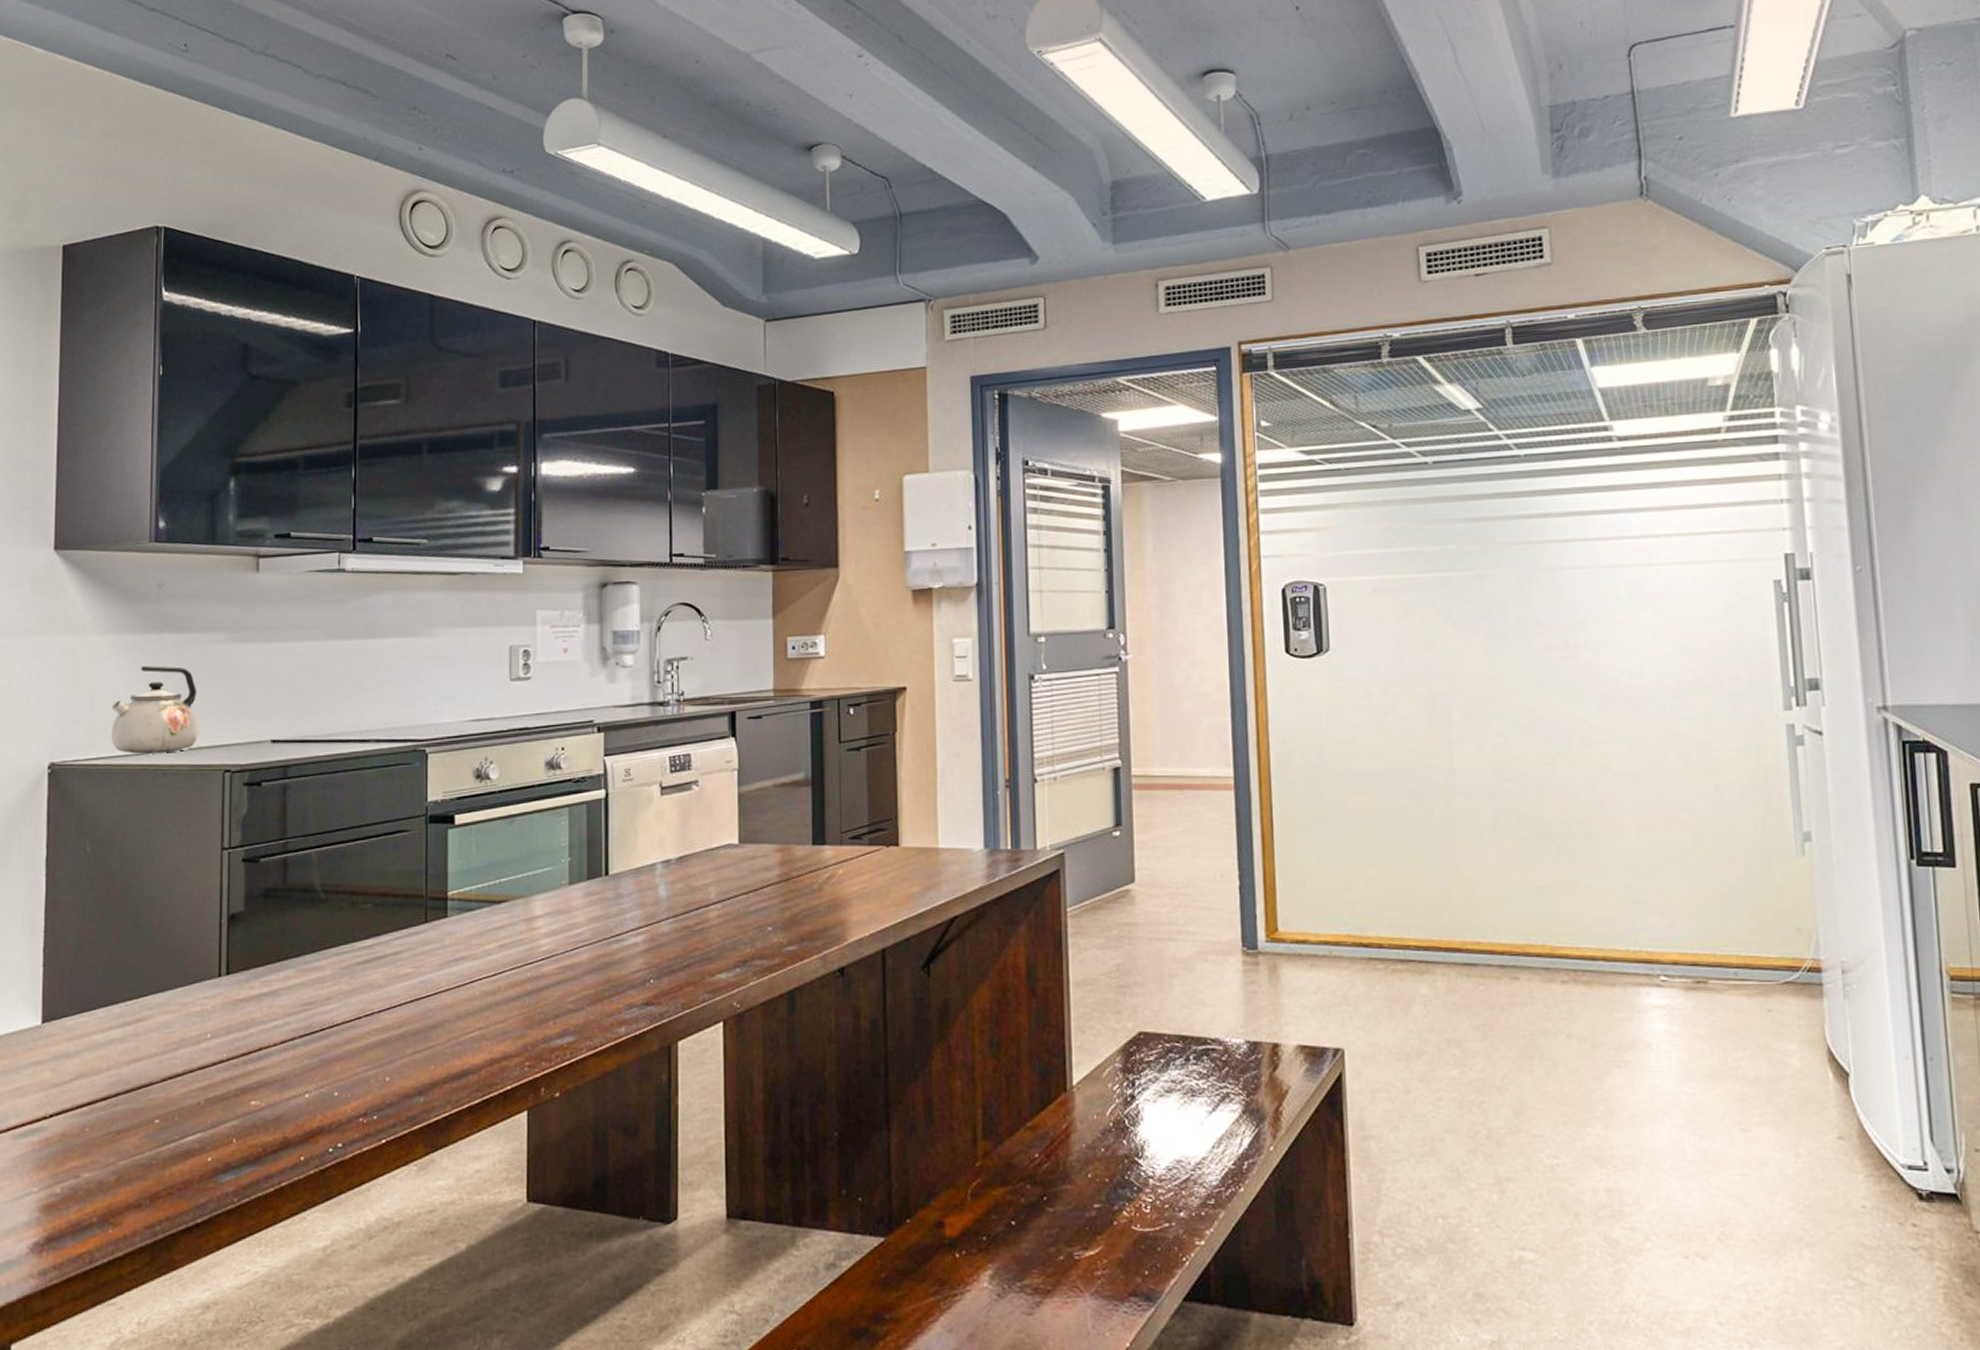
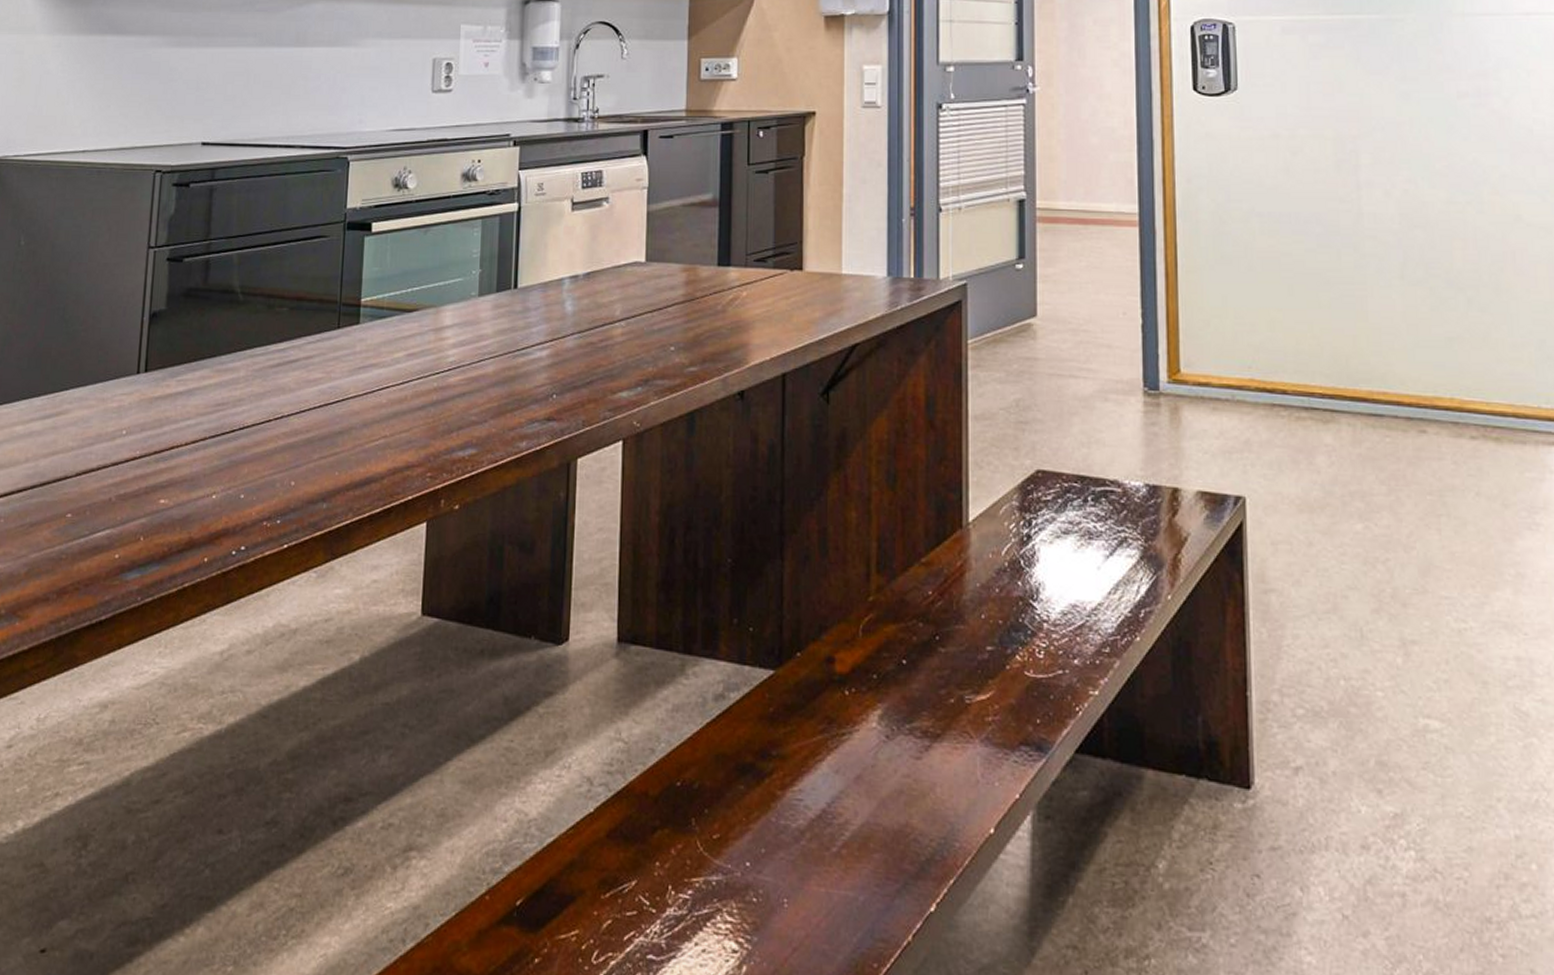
kettle: present [110,666,199,754] -> none [51,67,135,152]

